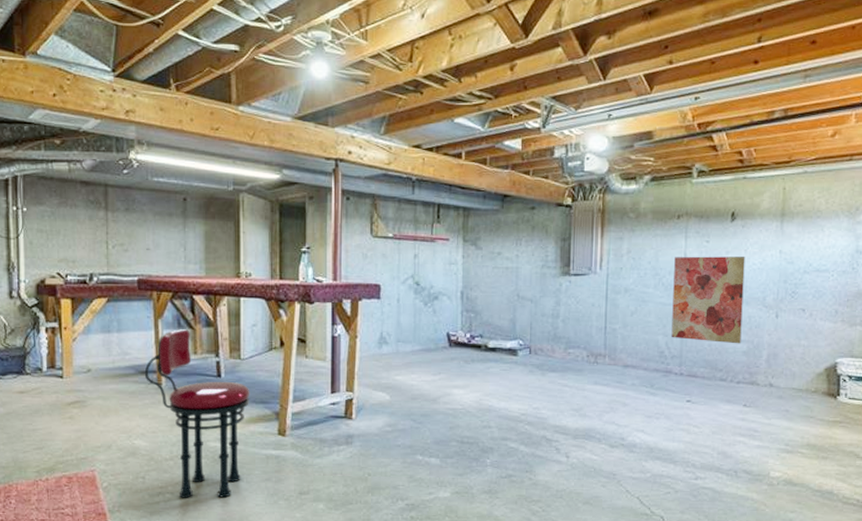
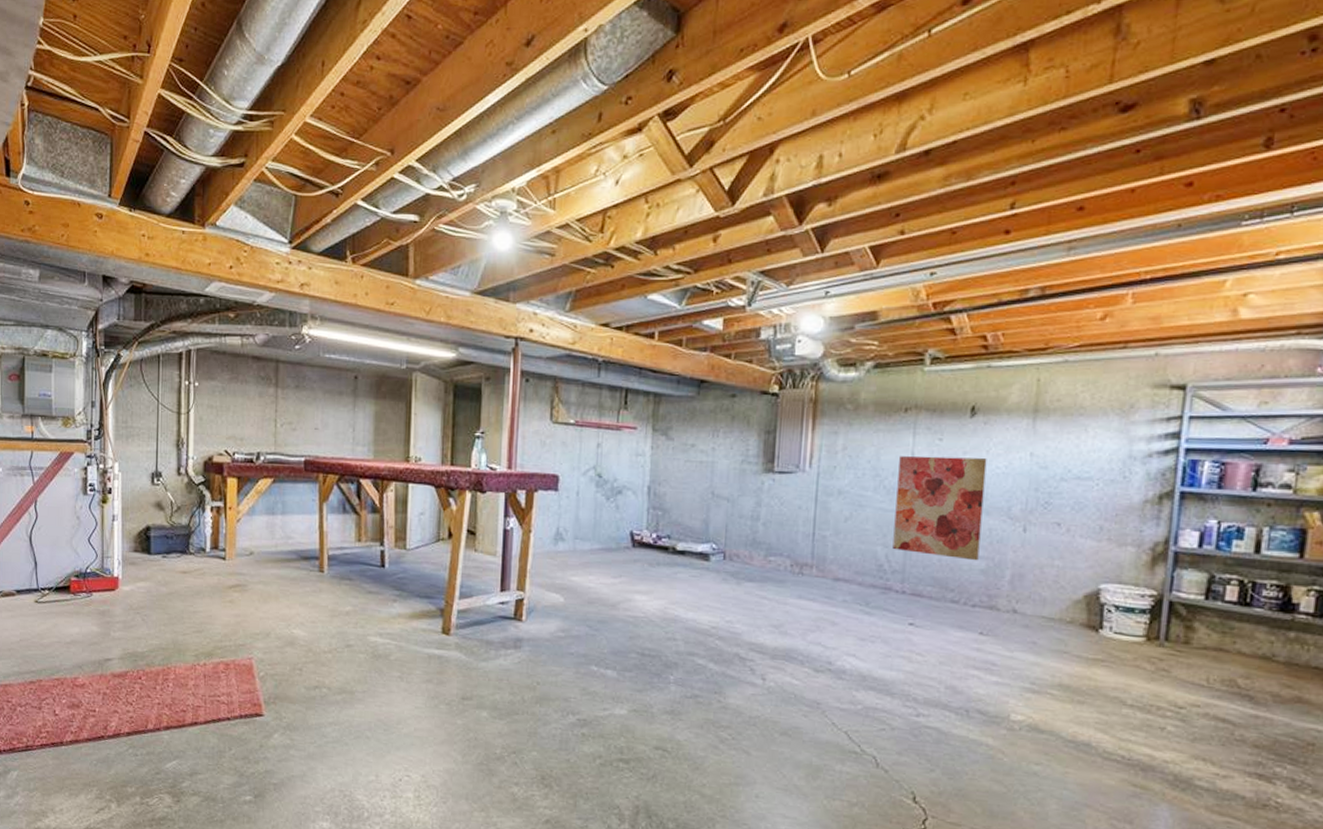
stool: present [144,329,250,498] -> none [306,515,415,697]

